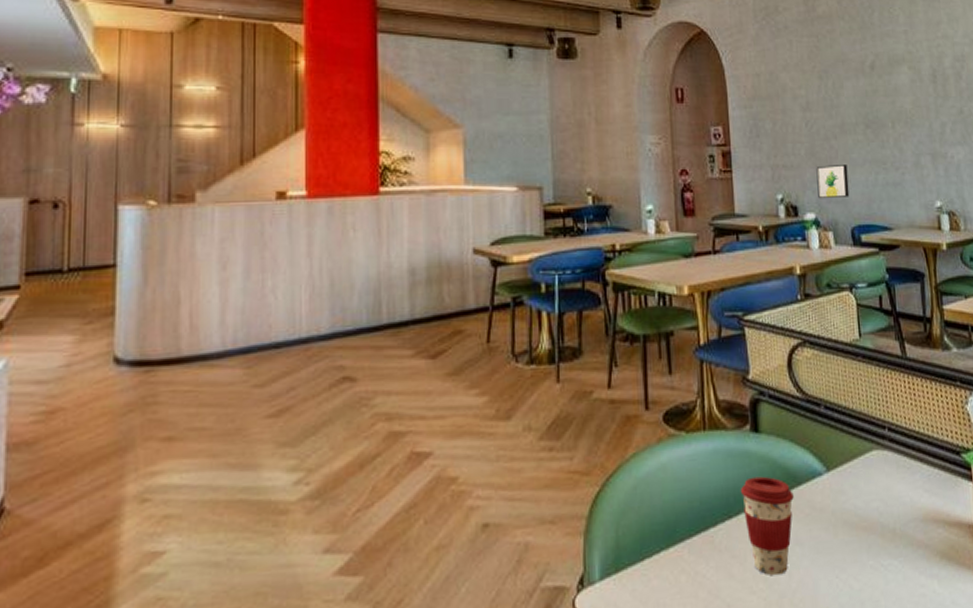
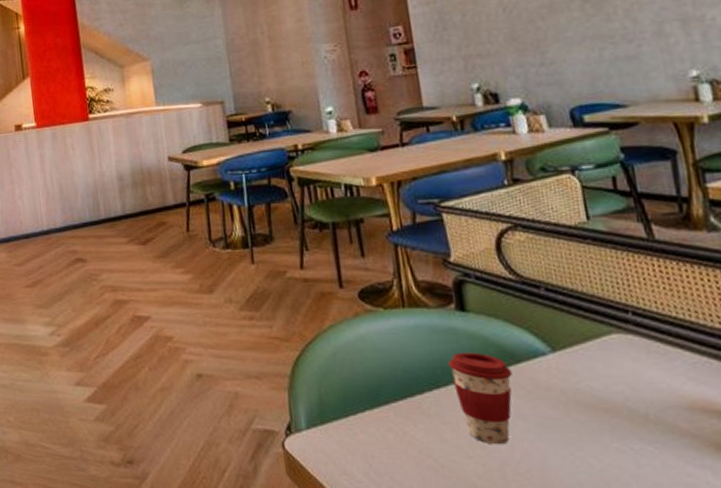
wall art: present [816,163,850,199] -> none [519,43,565,84]

